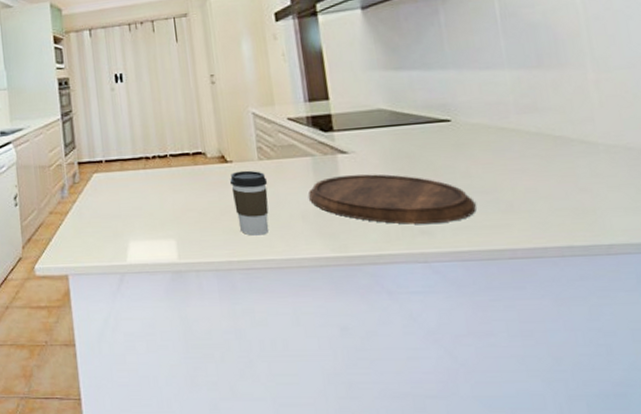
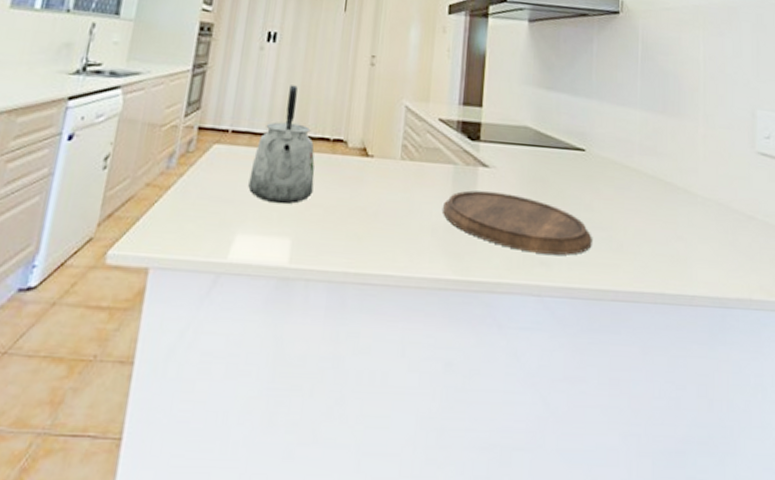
kettle: none [128,114,185,214] -> present [248,85,315,205]
coffee cup: present [230,170,269,236] -> none [364,168,405,246]

